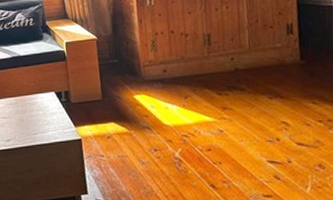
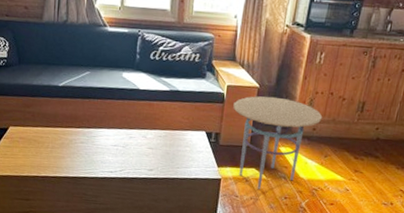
side table: none [76,45,170,145] -> present [233,96,323,189]

